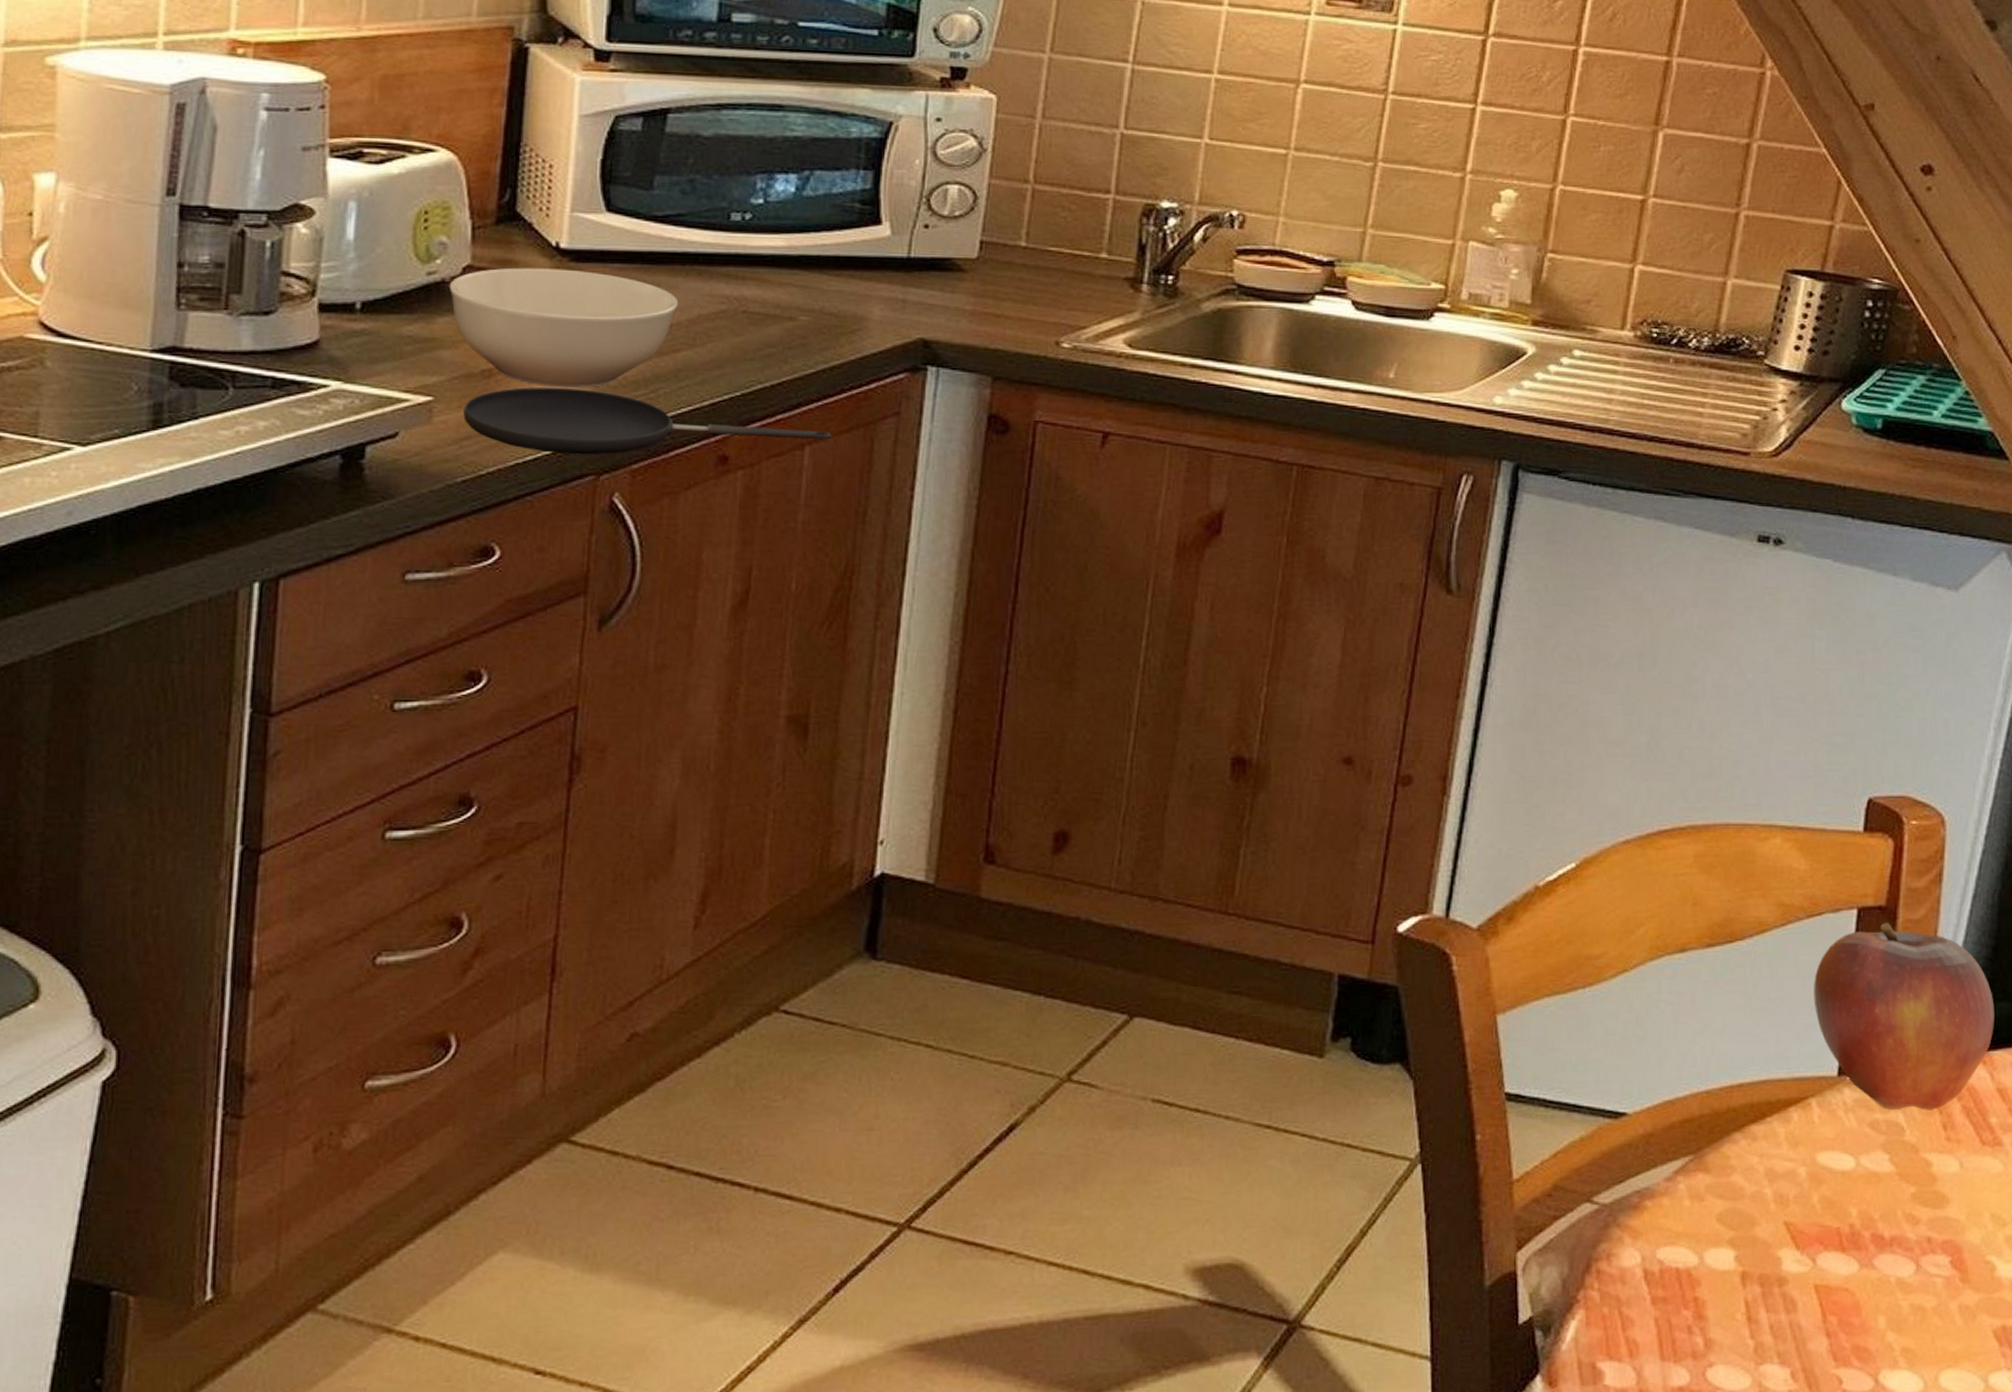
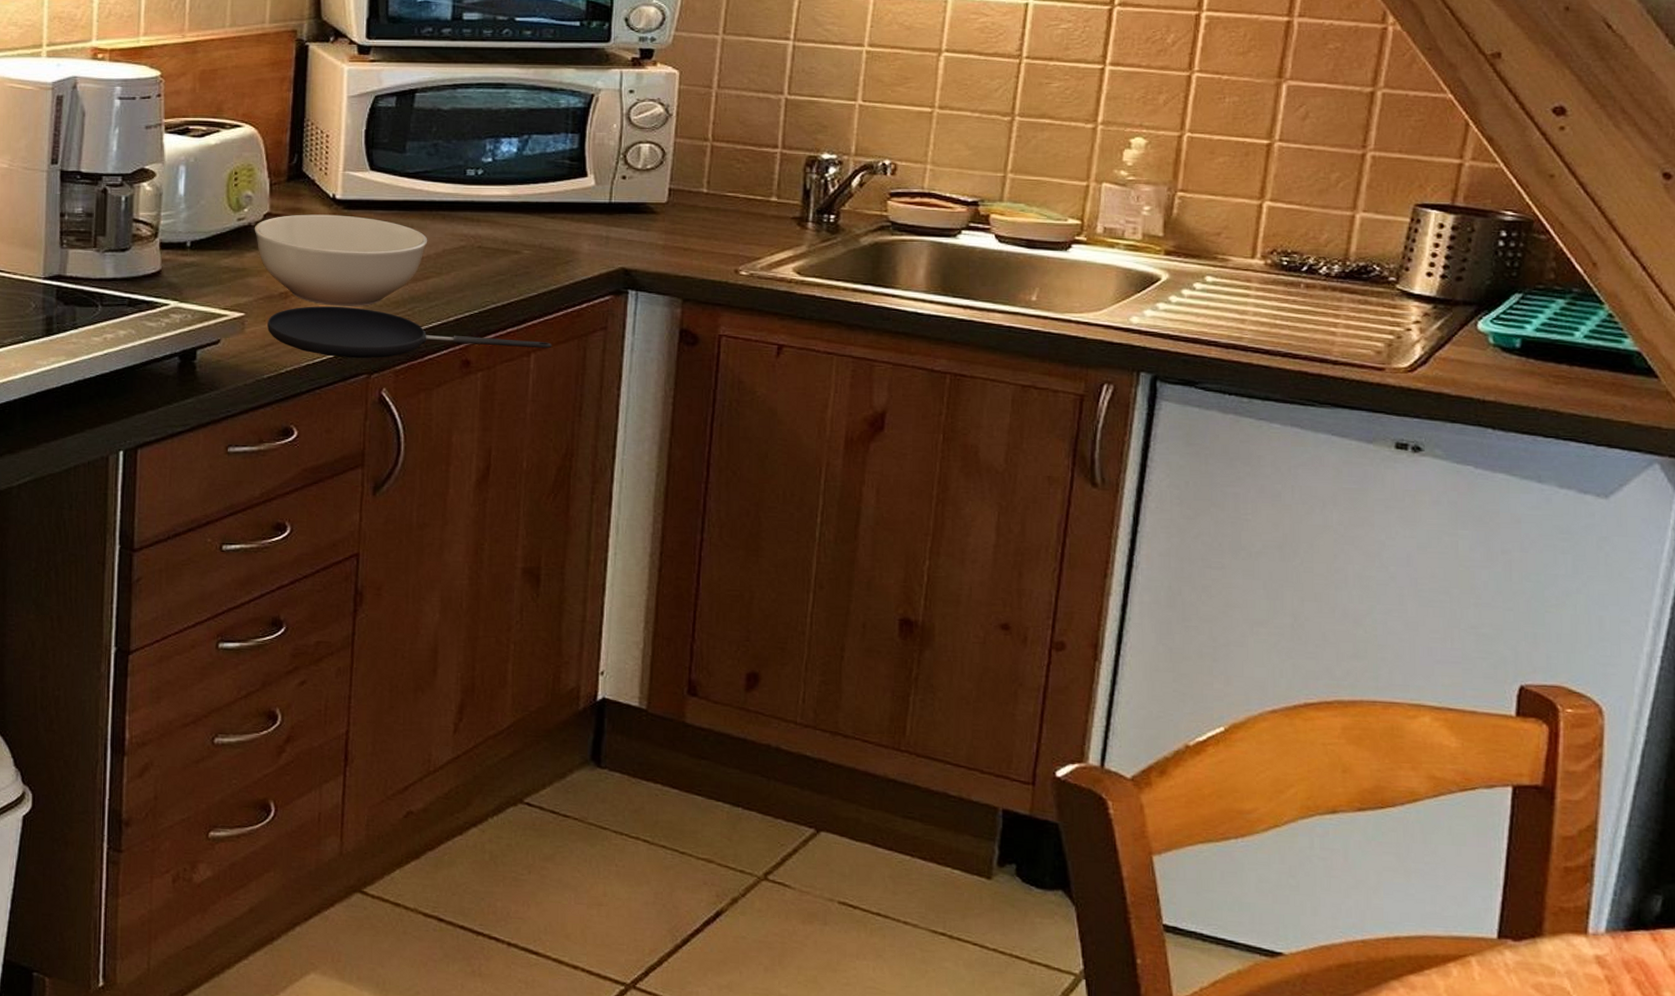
fruit: present [1814,923,1995,1111] -> none [1469,801,1665,980]

